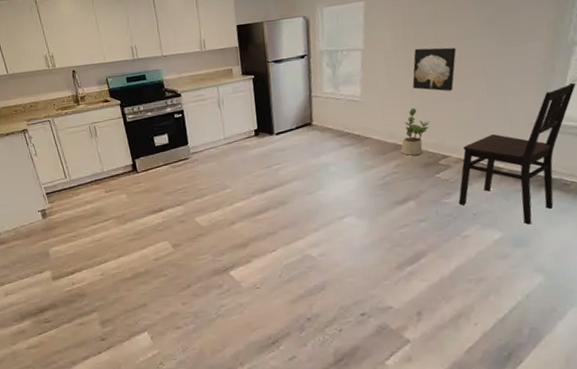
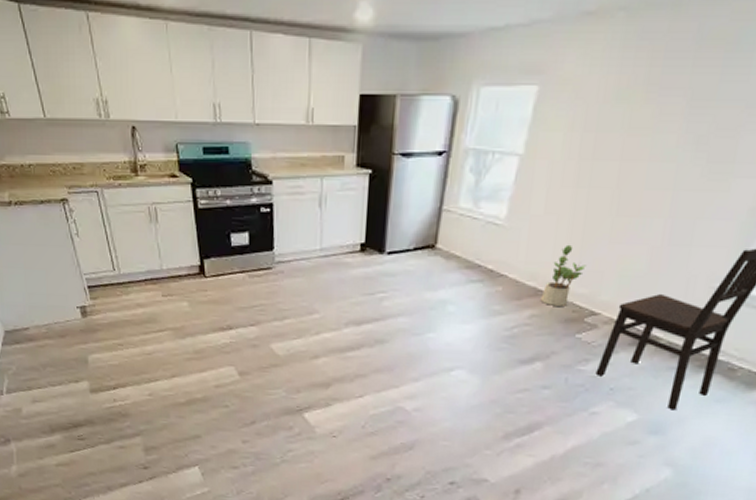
wall art: present [412,47,456,92] -> none [575,164,645,229]

